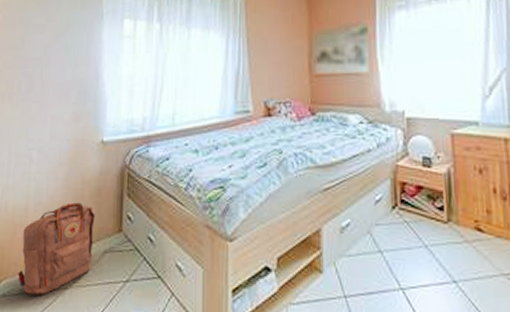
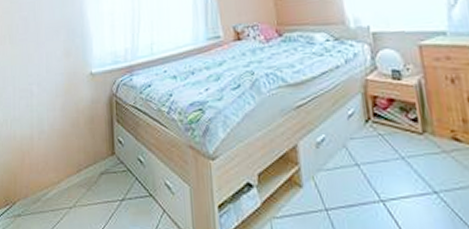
backpack: present [18,202,95,295] -> none [29,129,91,214]

